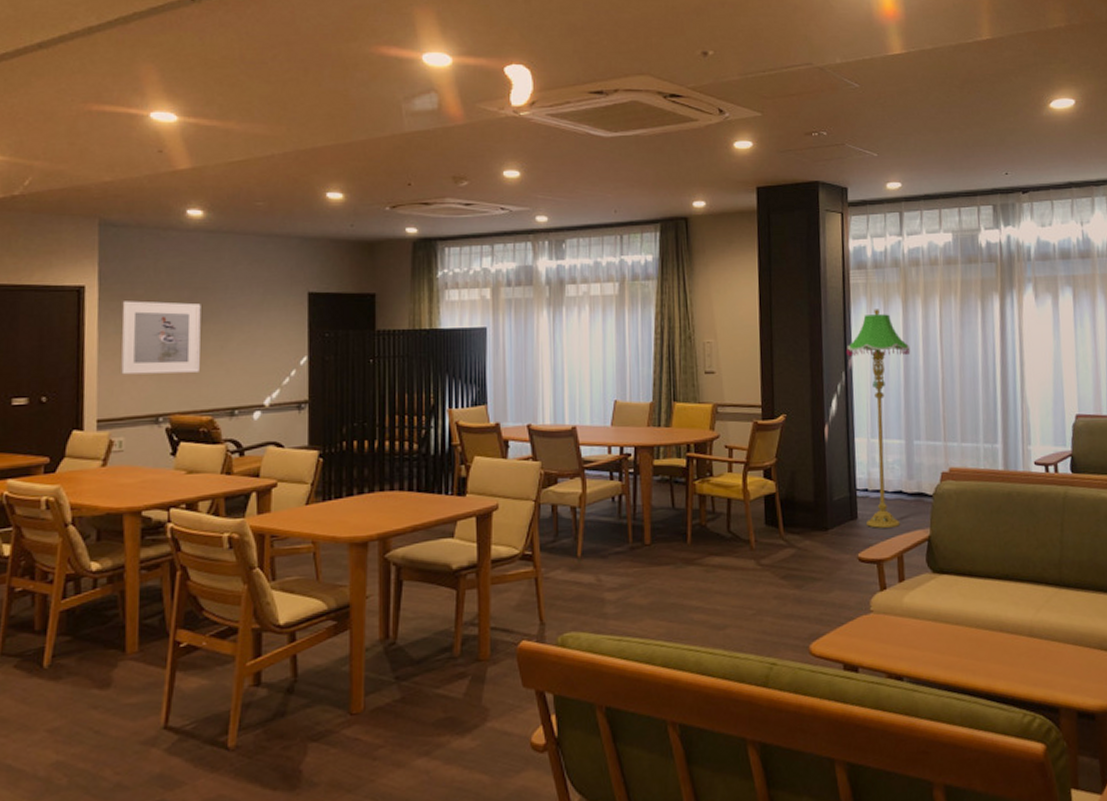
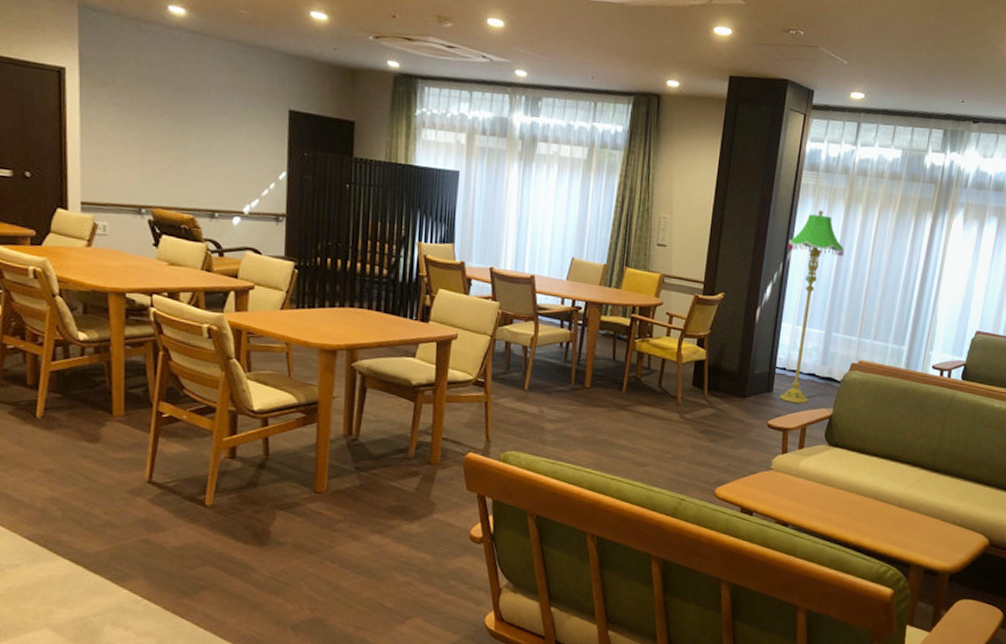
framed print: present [120,300,201,375] -> none [102,89,183,171]

